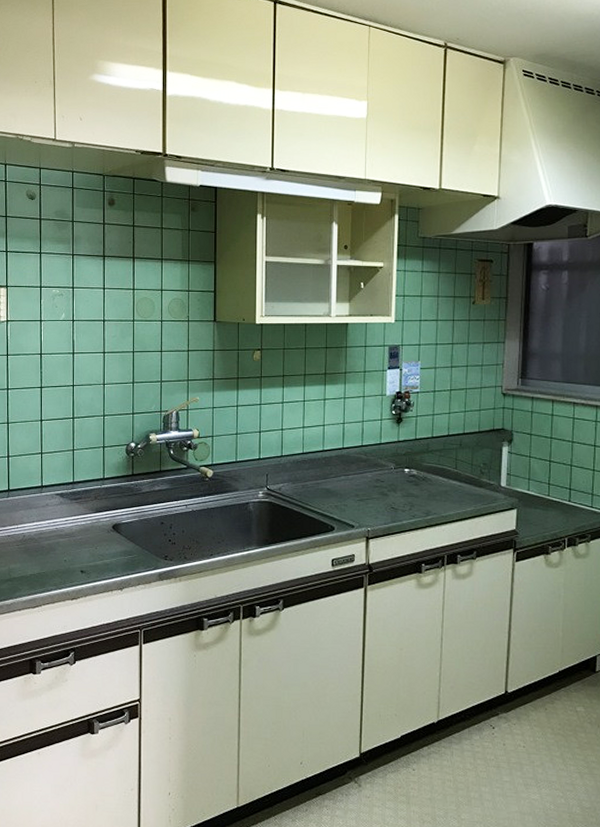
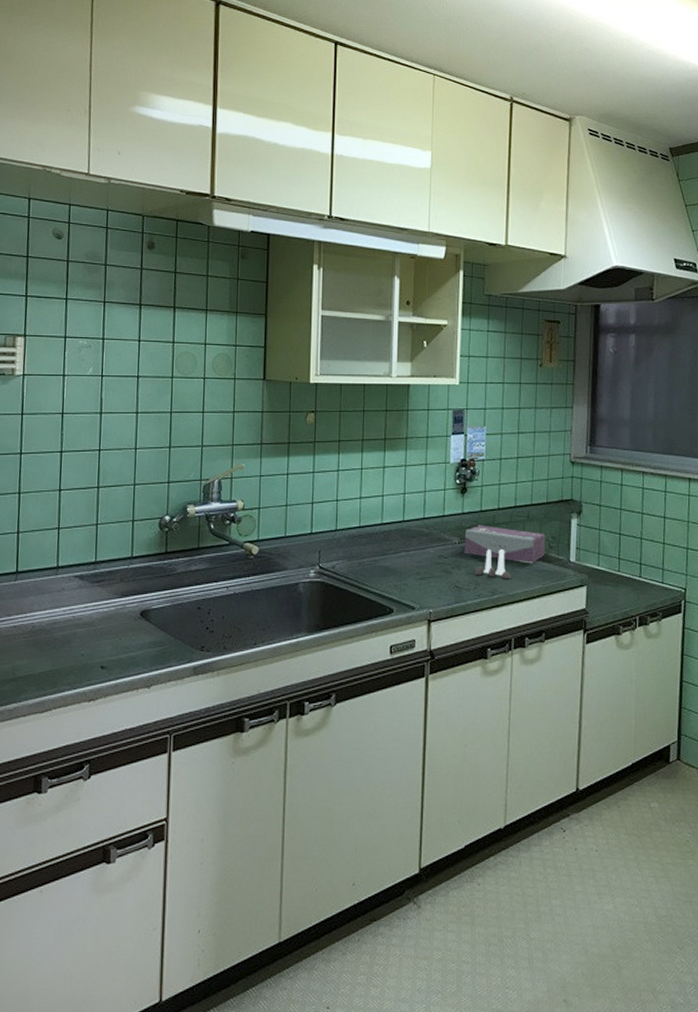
tissue box: none [400,452,478,488] -> present [464,525,546,564]
salt and pepper shaker set: none [410,474,445,501] -> present [475,549,512,578]

